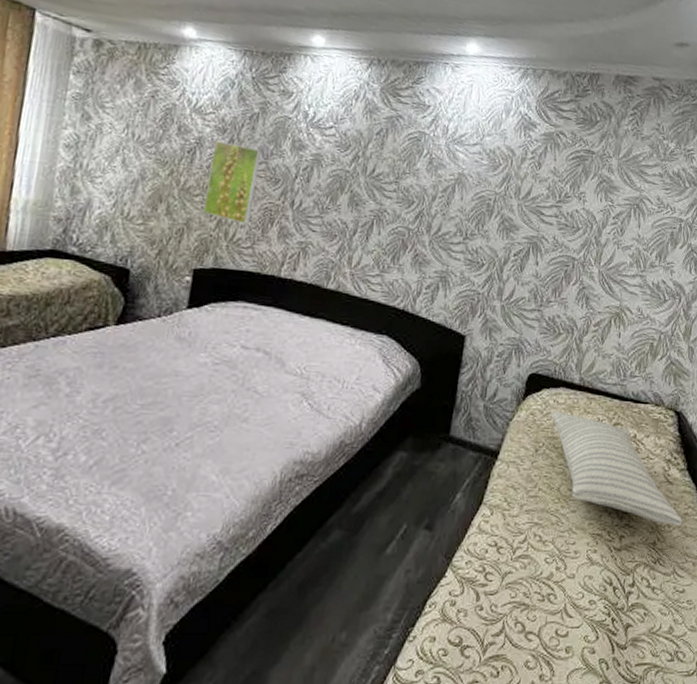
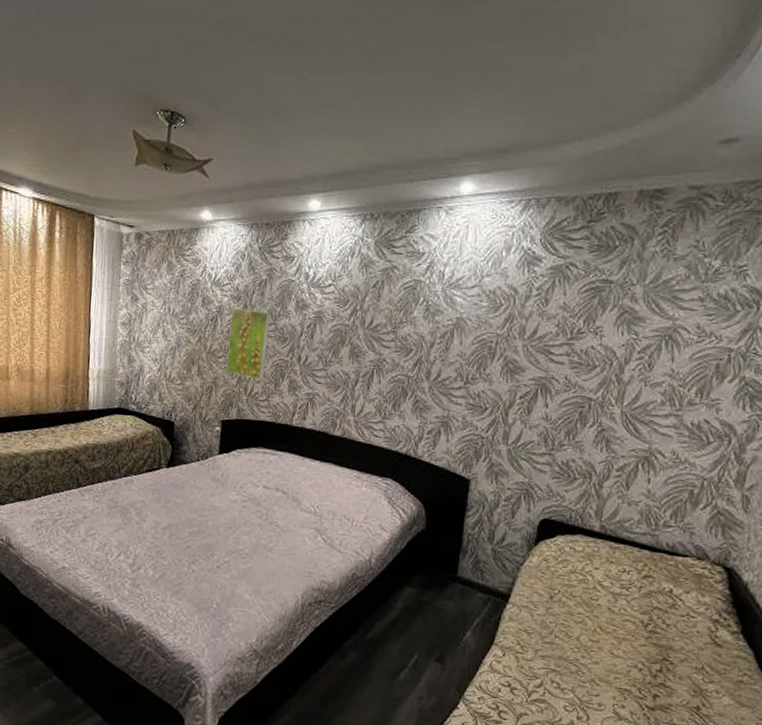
pillow: present [550,411,682,526] -> none [565,558,735,694]

